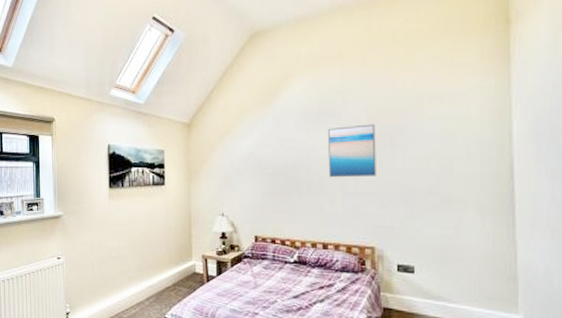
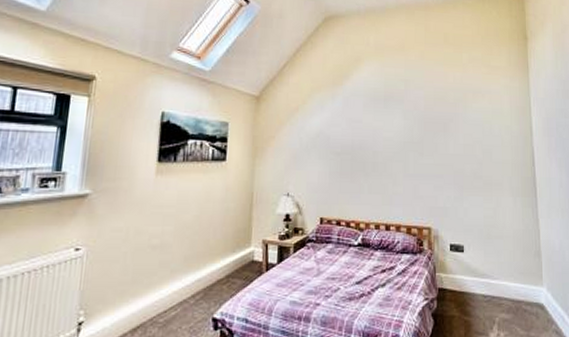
wall art: present [327,124,376,178] -> none [391,111,432,160]

